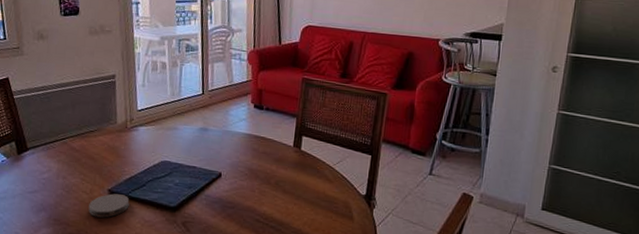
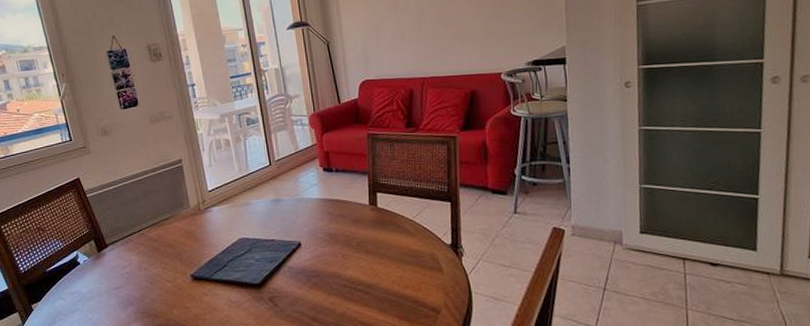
coaster: present [88,193,130,218] -> none [174,278,214,305]

